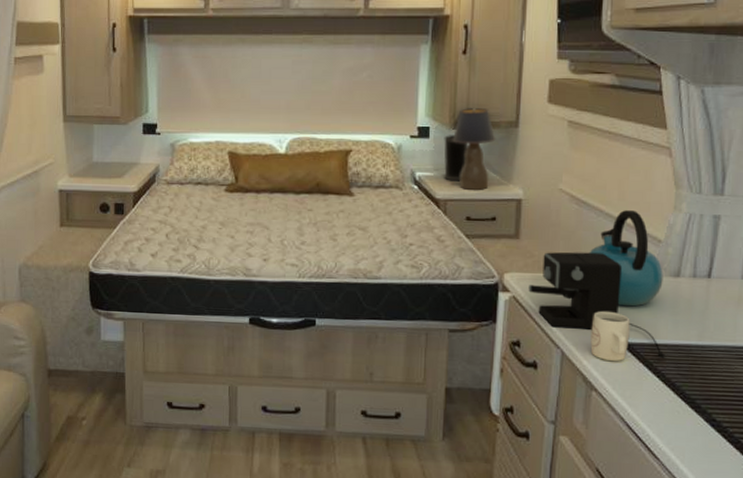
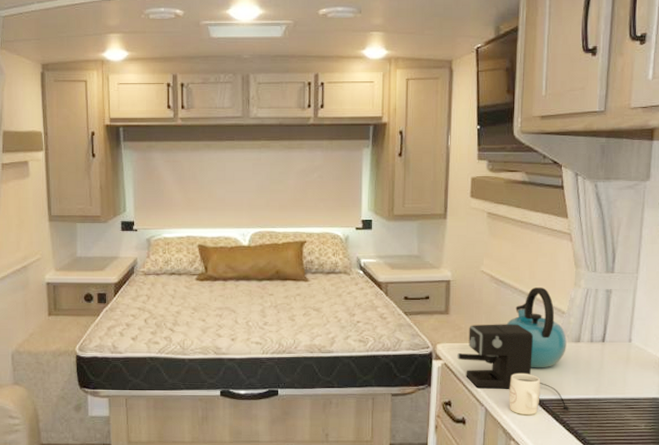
speaker: present [444,135,468,182] -> none [384,226,404,267]
table lamp: present [452,107,496,191] -> none [391,202,428,274]

